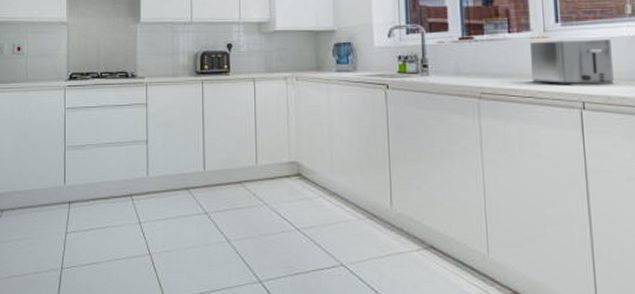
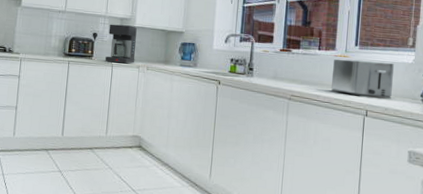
coffee maker: none [245,30,281,77] -> present [105,24,137,64]

